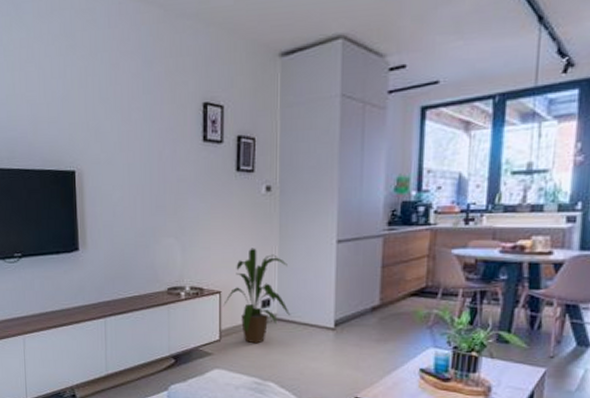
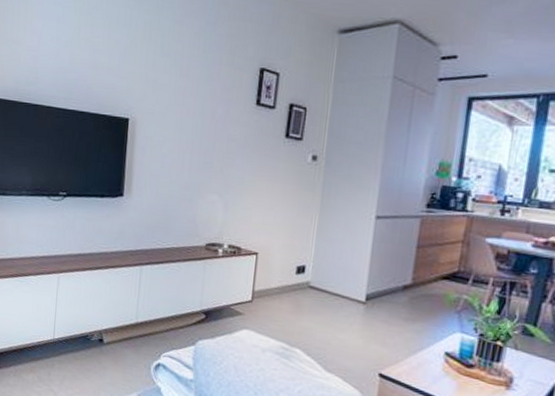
house plant: present [223,248,291,344] -> none [259,213,326,309]

